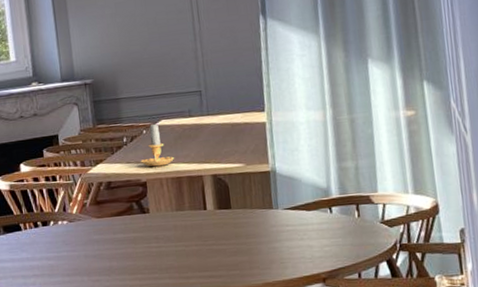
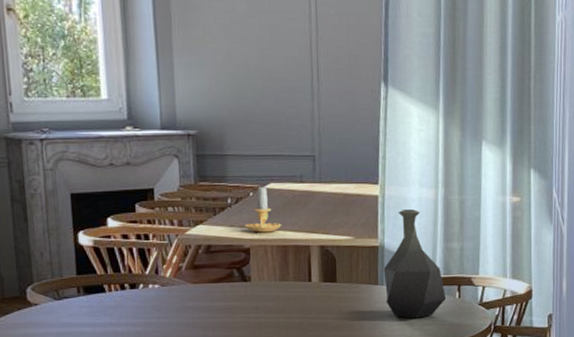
vase: none [277,132,344,241] -> present [383,208,446,319]

